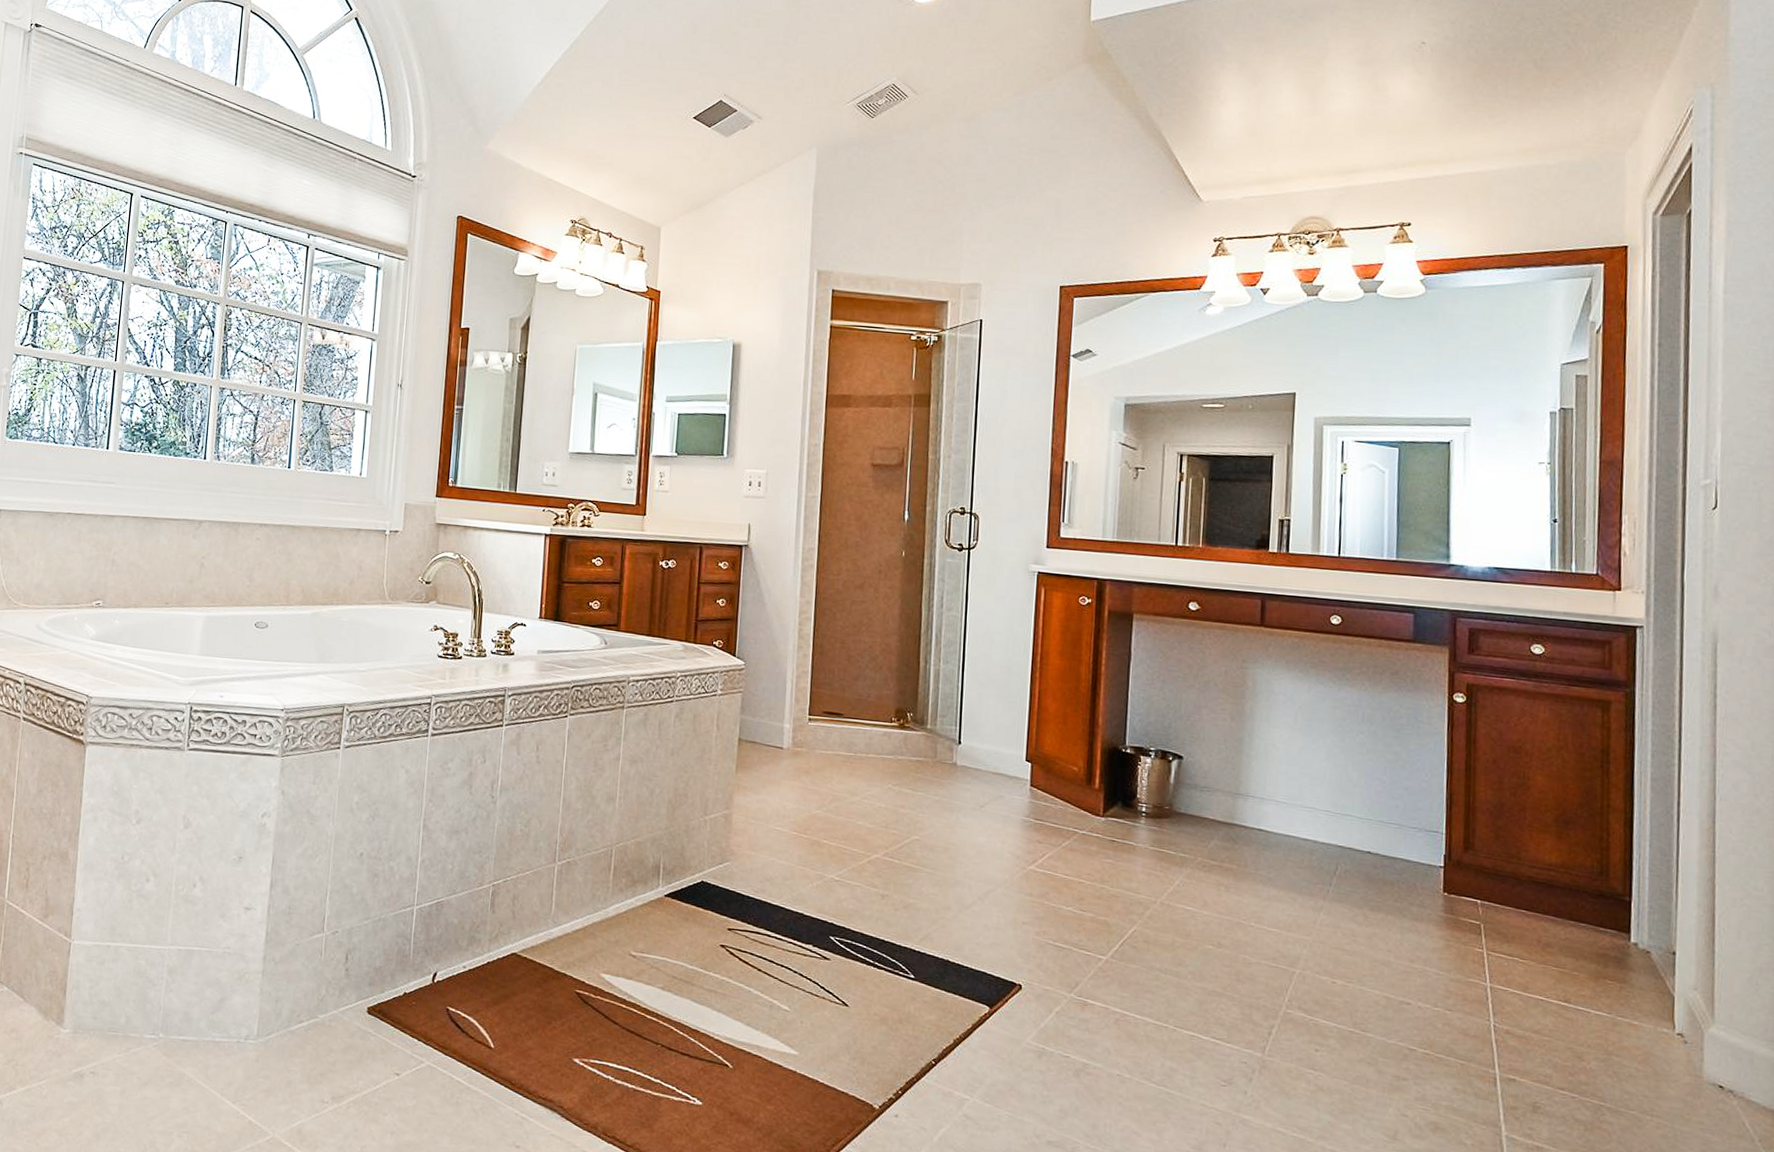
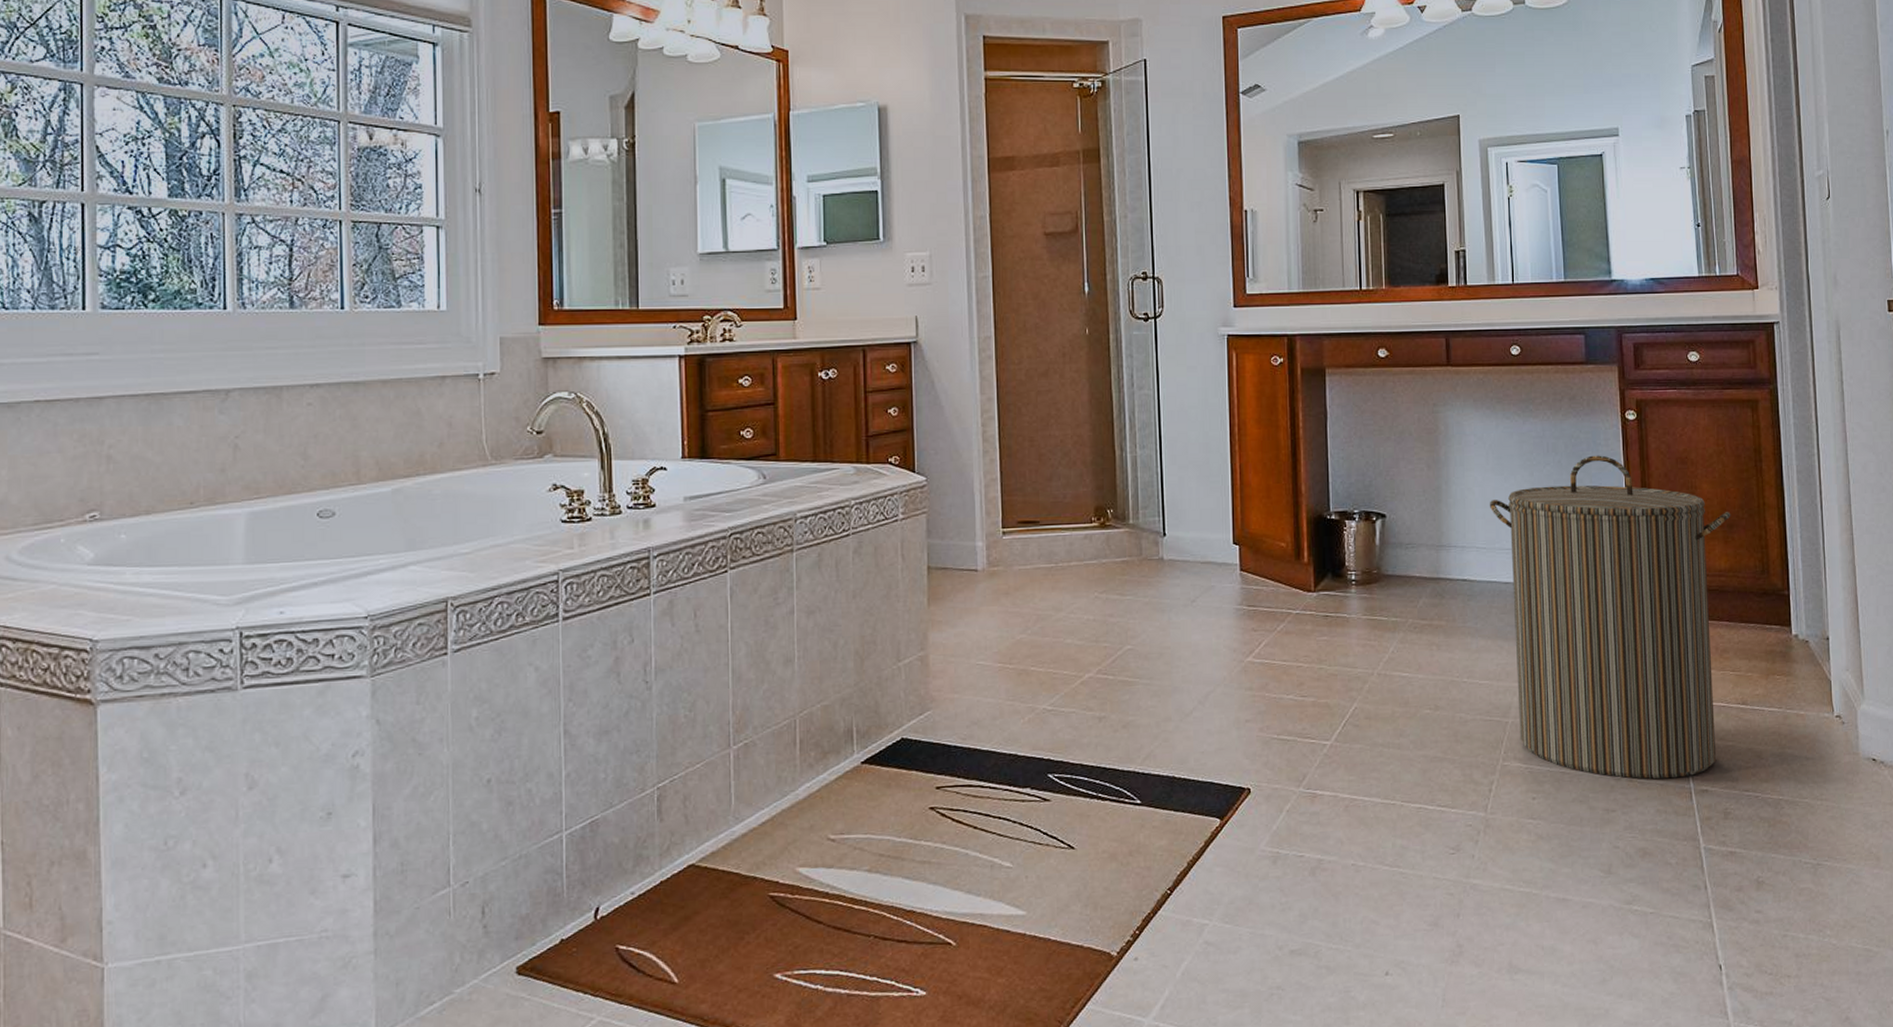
laundry hamper: none [1293,731,1568,1062] -> present [1489,455,1731,779]

